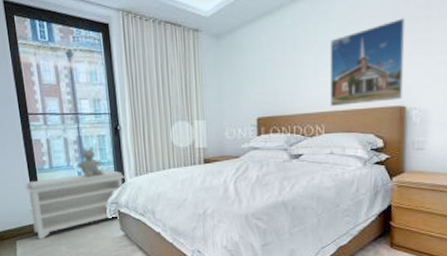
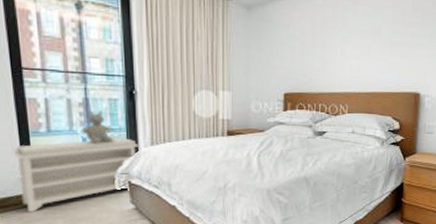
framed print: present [330,18,406,107] -> none [354,12,424,89]

